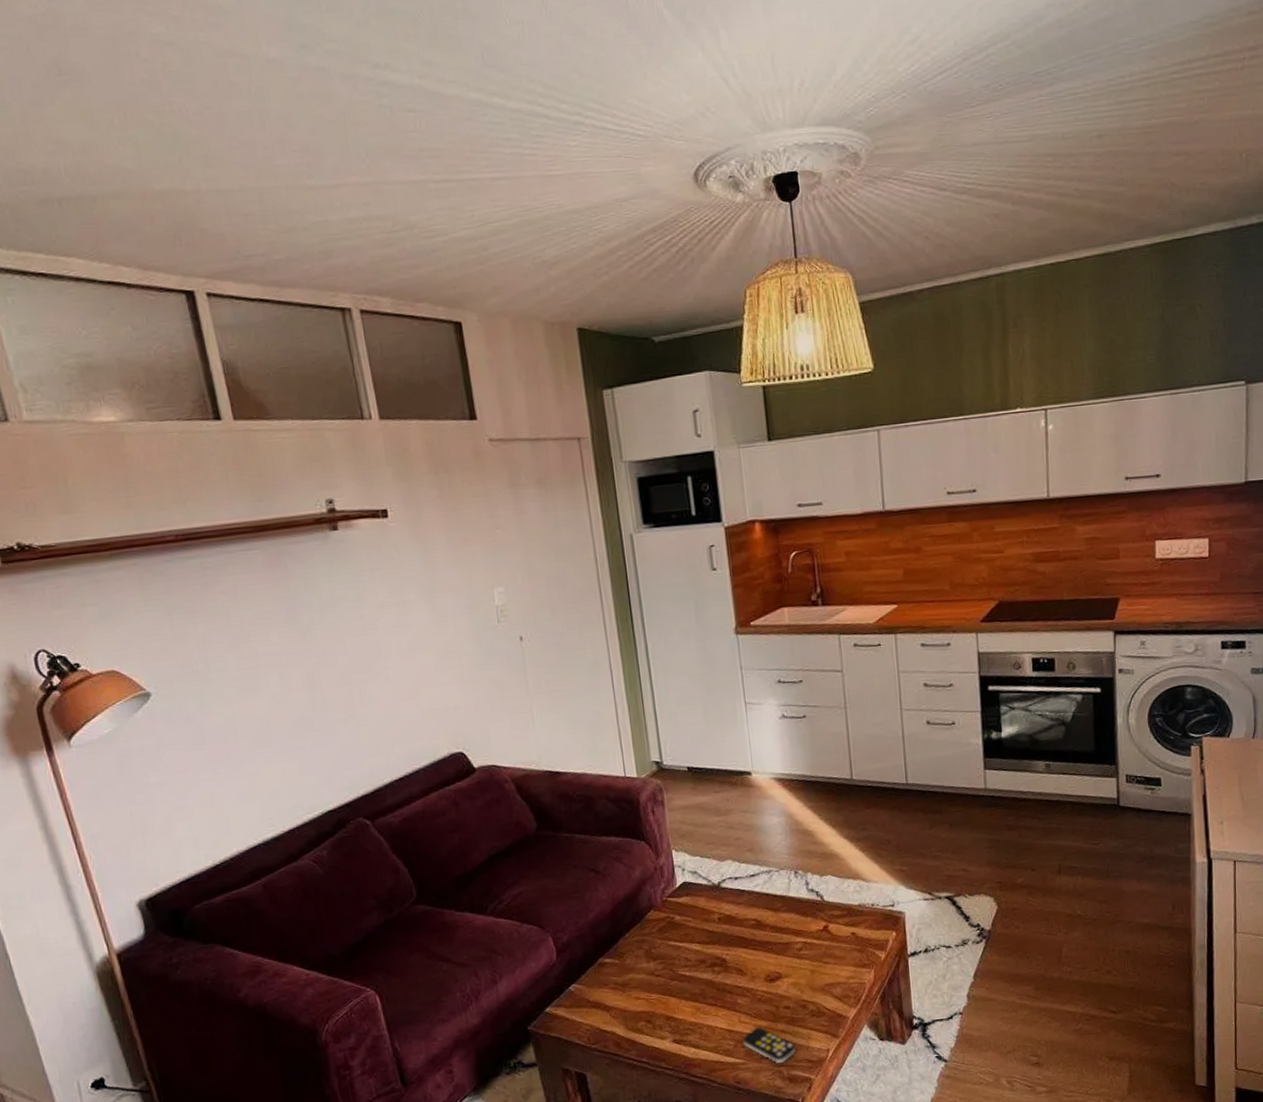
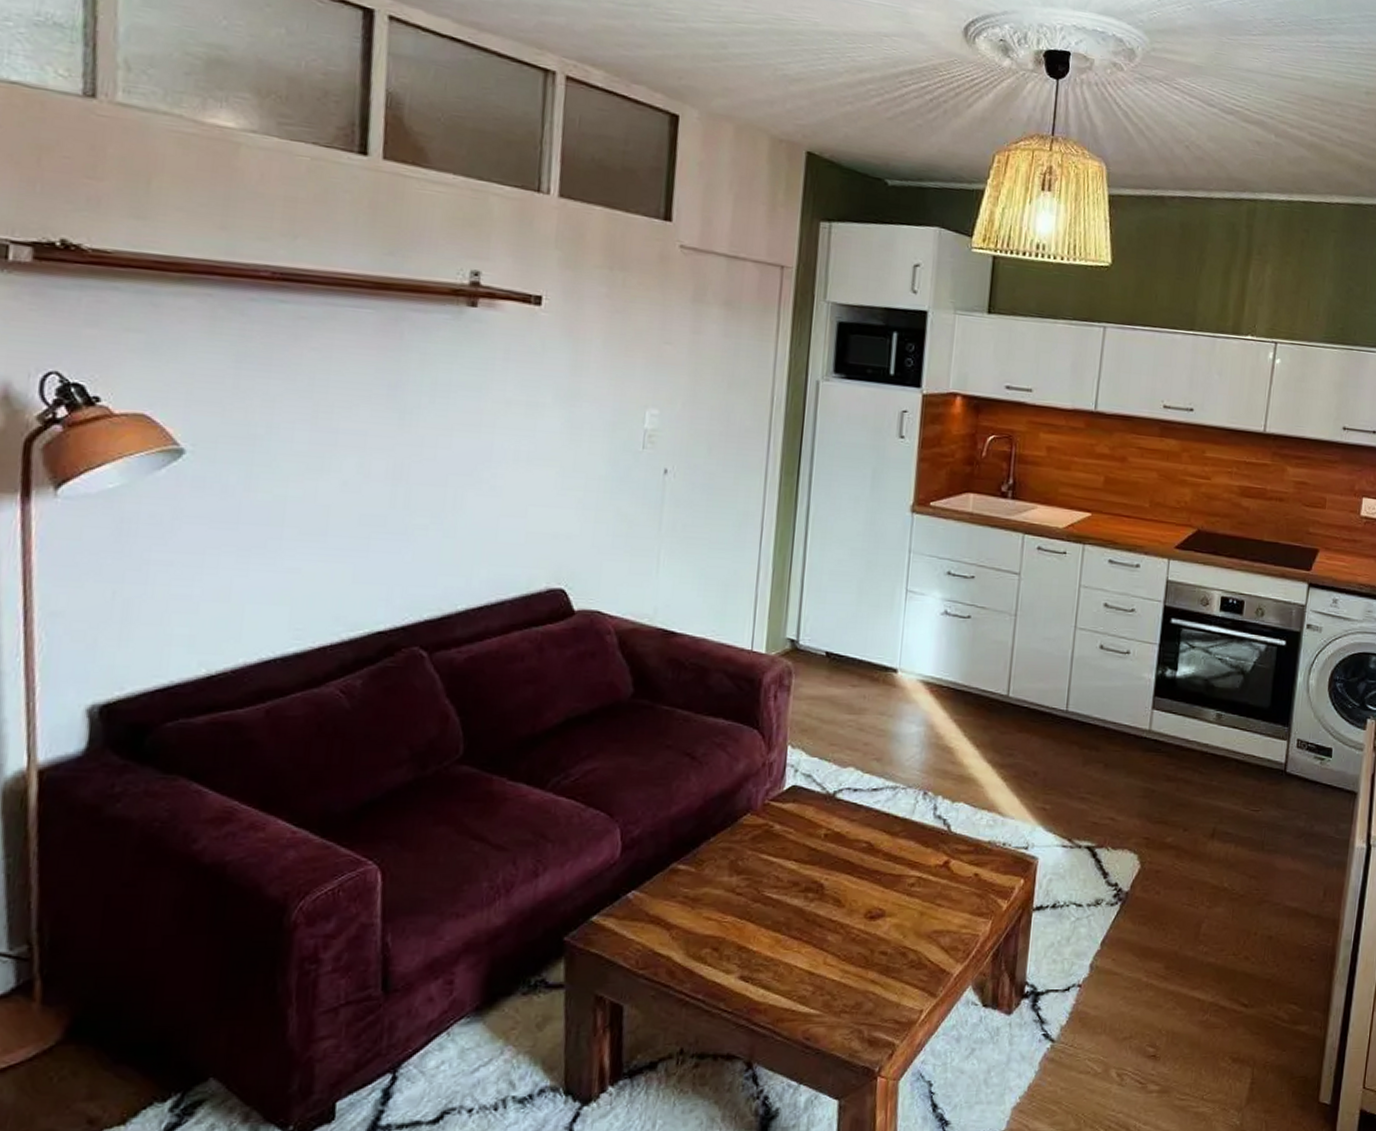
remote control: present [743,1027,796,1064] -> none [823,972,885,1022]

